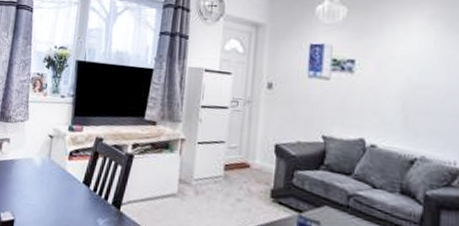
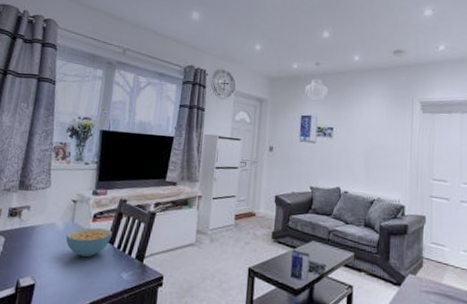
cereal bowl: none [43,166,89,198] -> present [66,227,113,257]

